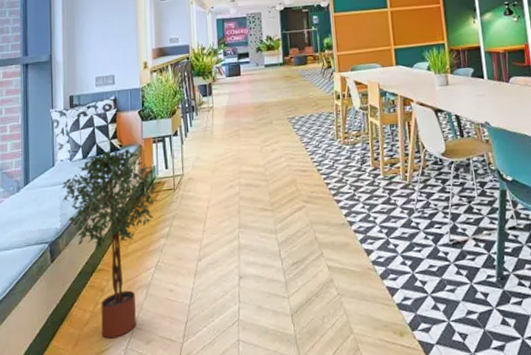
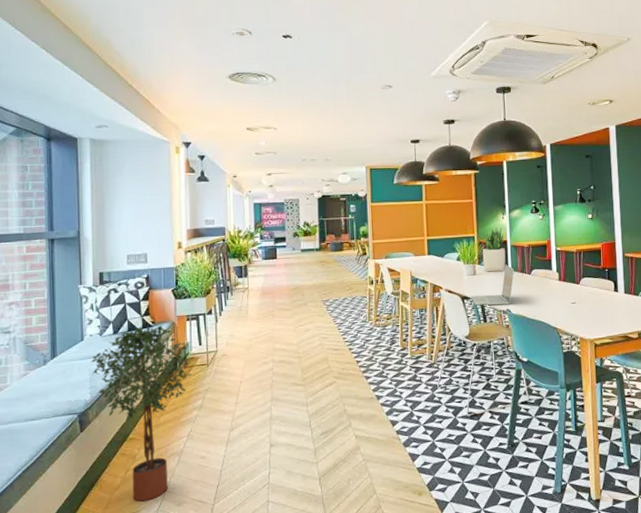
laptop: none [445,73,491,120] -> present [471,264,514,307]
planter: none [454,32,481,82] -> present [482,227,506,272]

